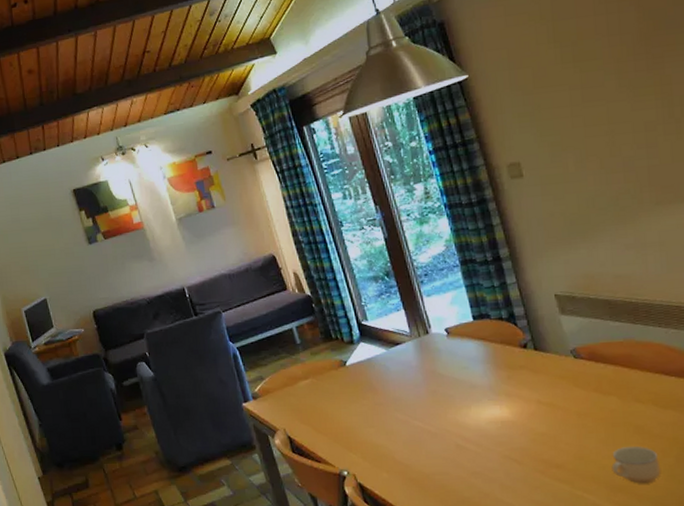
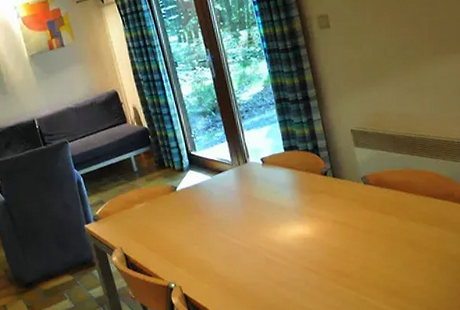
cup: present [611,446,661,484] -> none [389,257,427,289]

